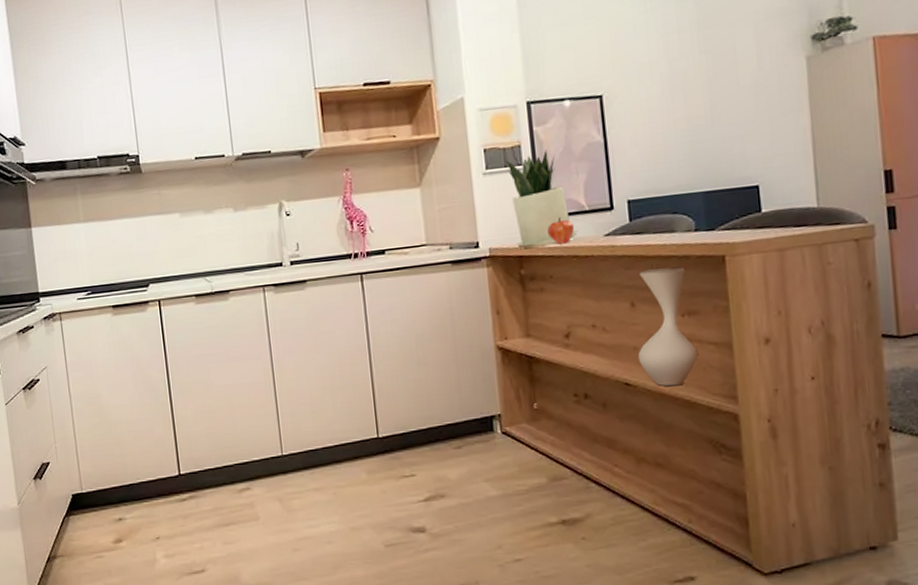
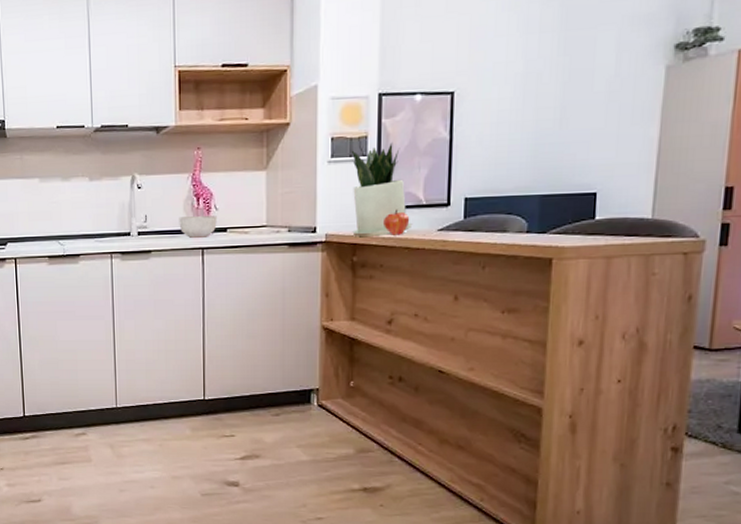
bowl: none [333,238,374,264] -> present [179,216,217,239]
decorative vase: present [637,267,698,387] -> none [454,266,512,377]

